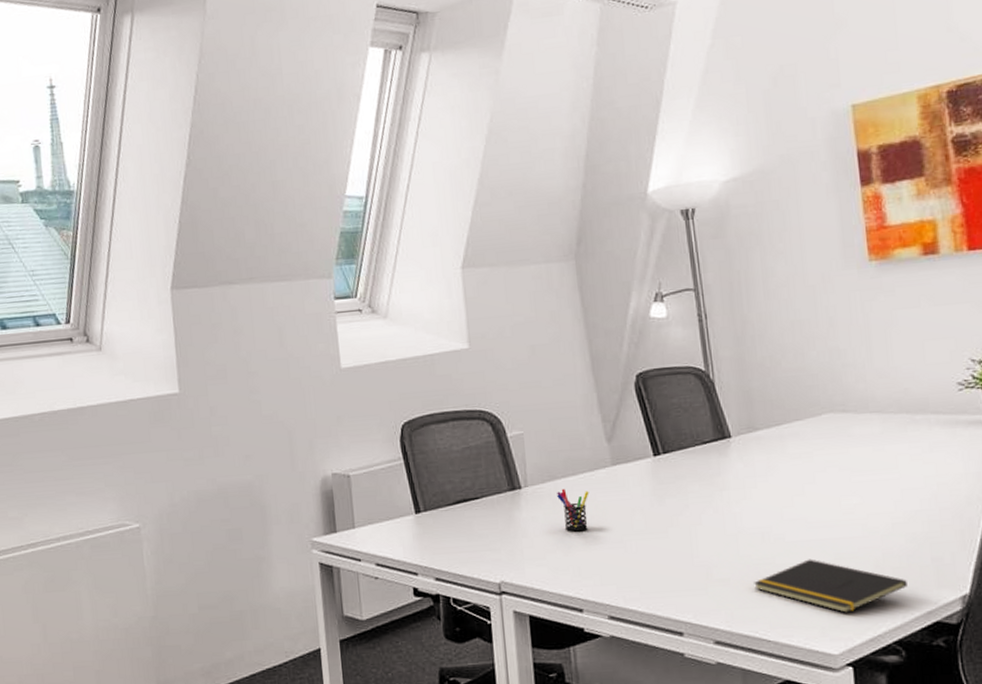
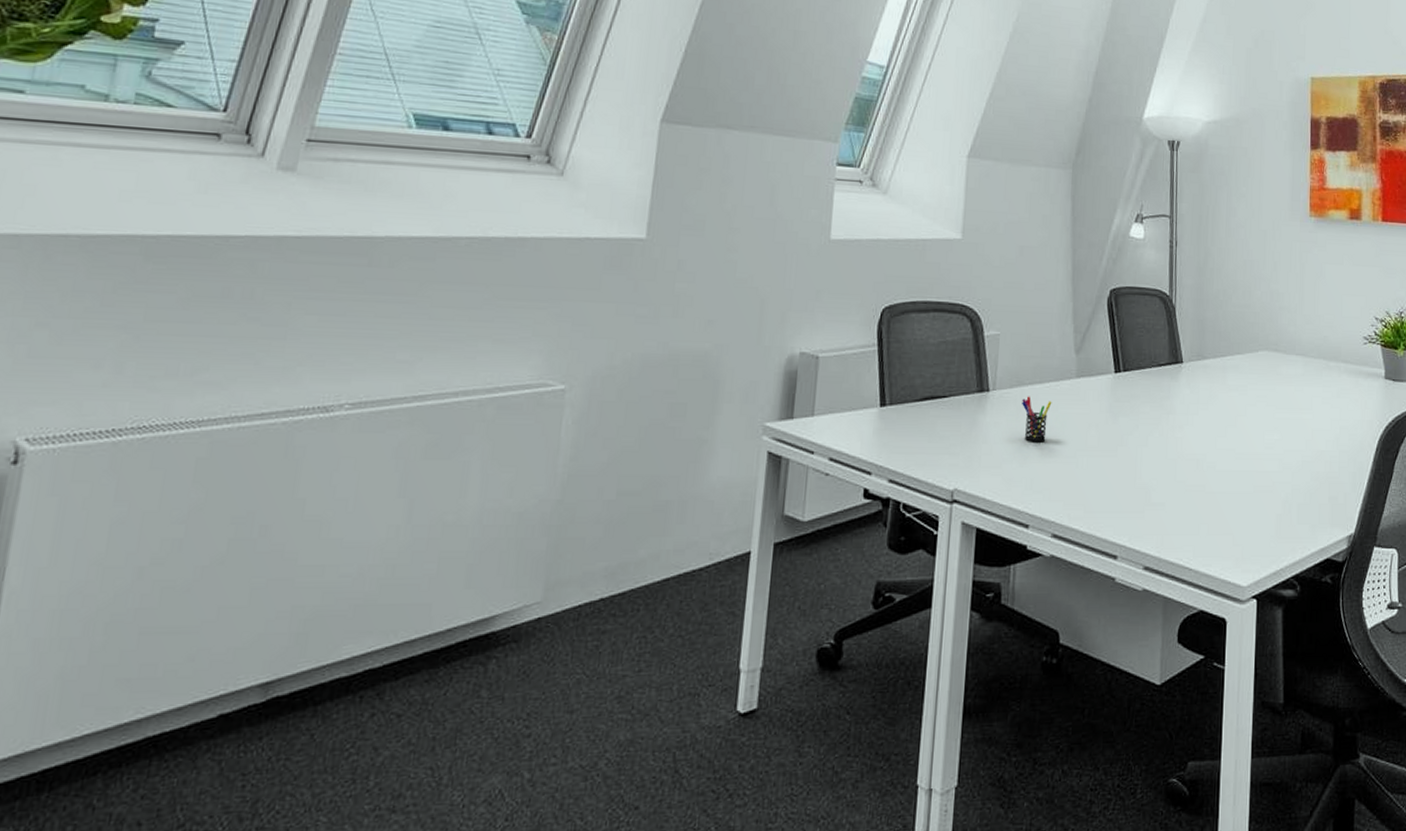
notepad: present [754,559,907,613] -> none [1185,489,1308,545]

